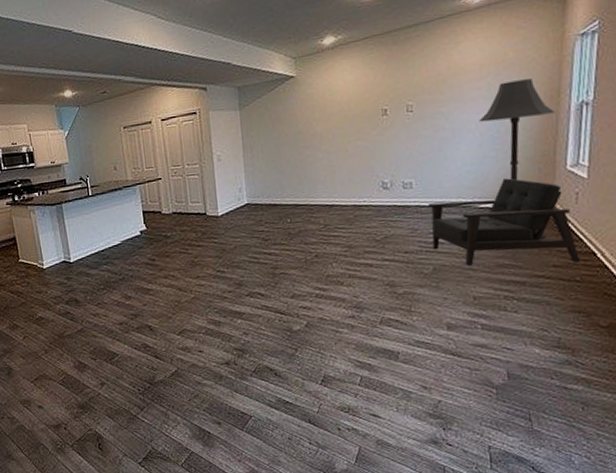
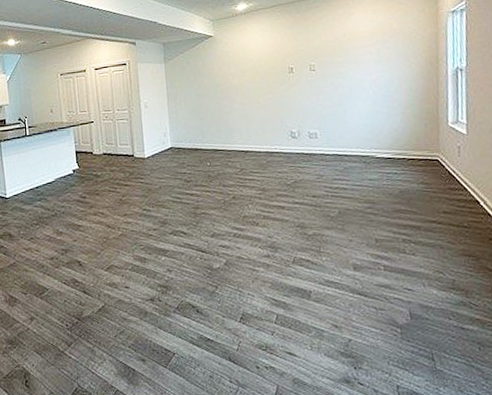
armchair: present [428,178,579,266] -> none [331,132,466,210]
floor lamp: present [479,78,556,239] -> none [371,47,436,188]

